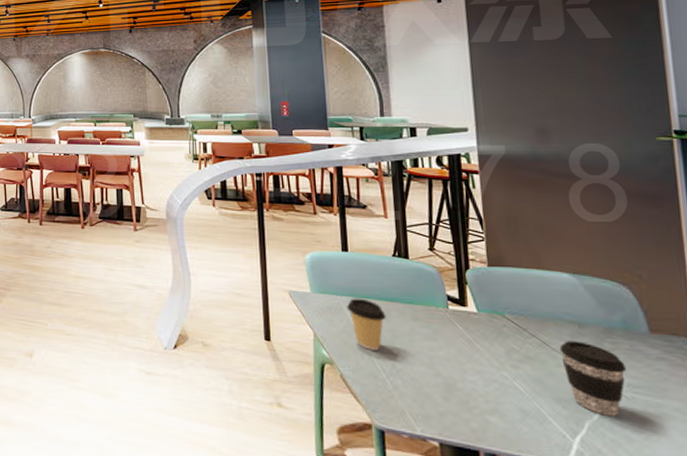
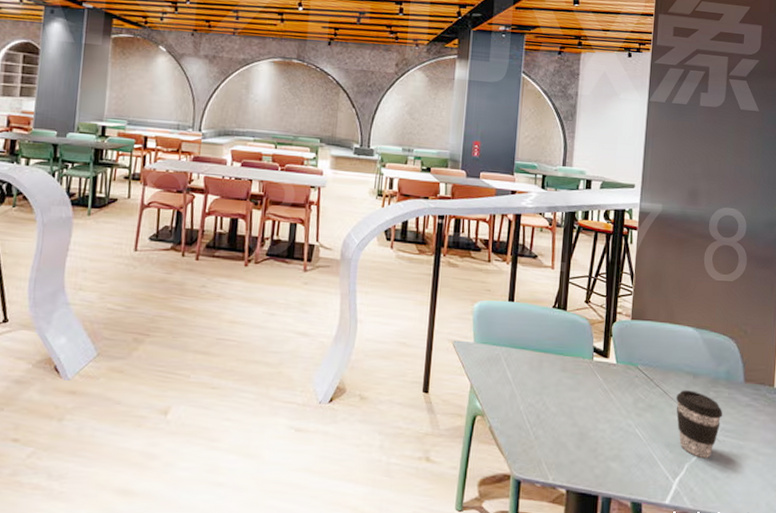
coffee cup: present [347,298,386,350] -> none [505,349,539,401]

